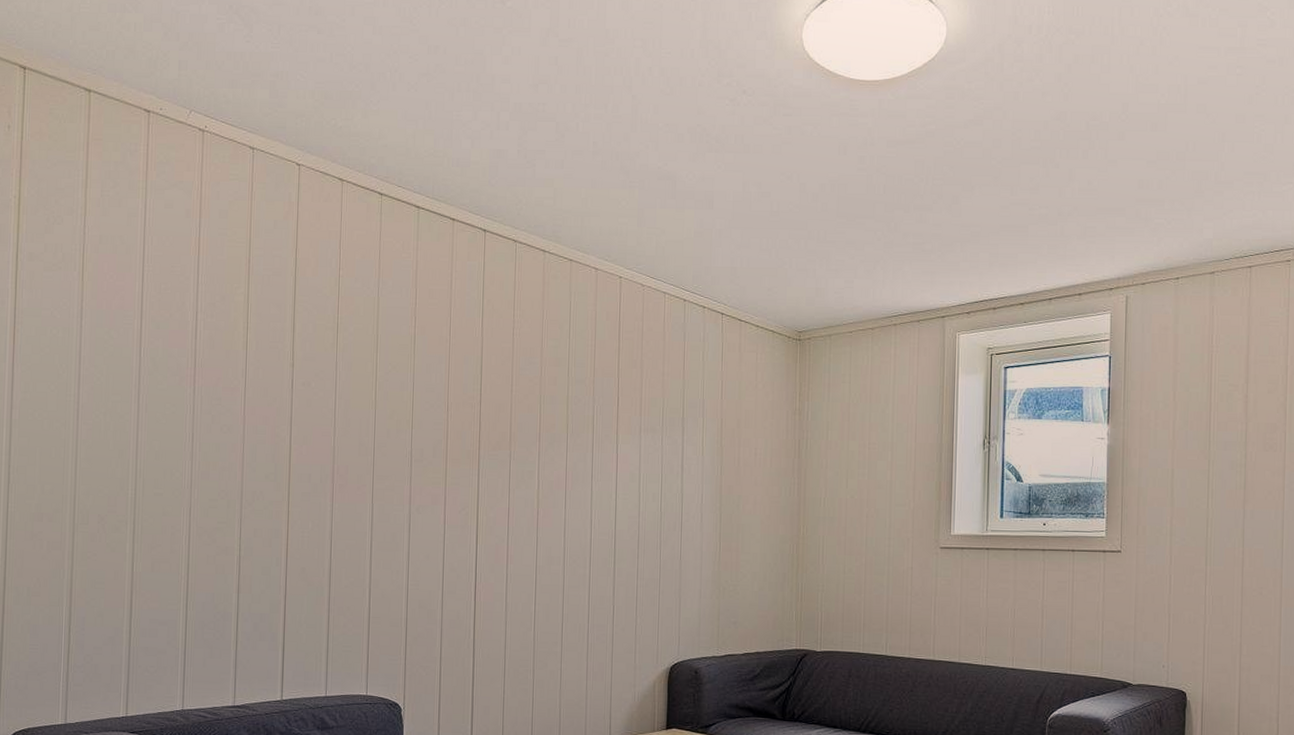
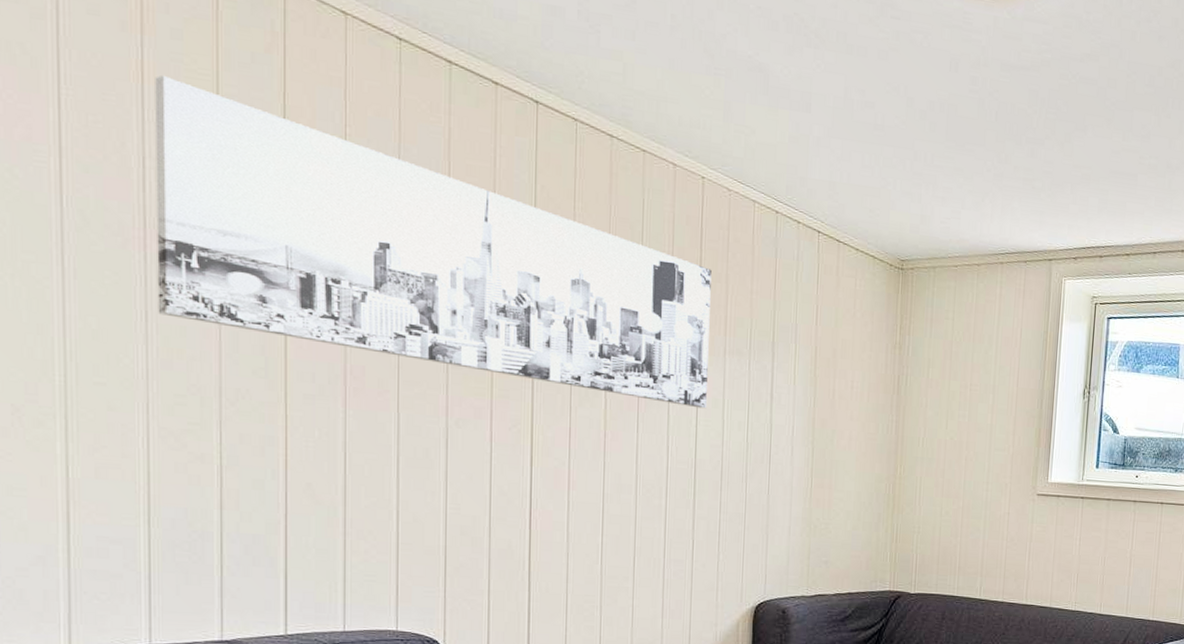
wall art: none [201,247,628,483] -> present [155,75,712,409]

